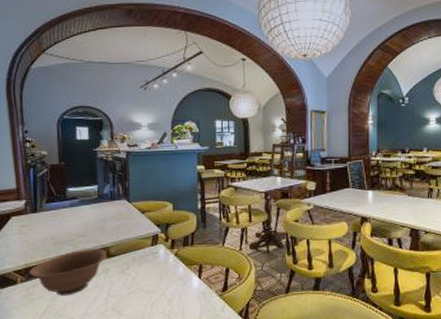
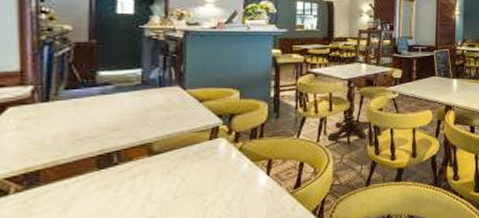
bowl: present [28,248,107,296] -> none [28,144,148,207]

